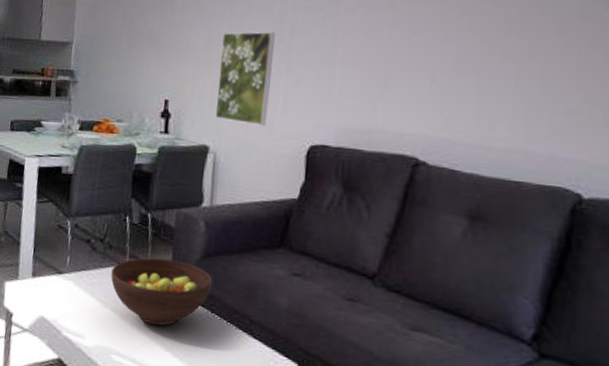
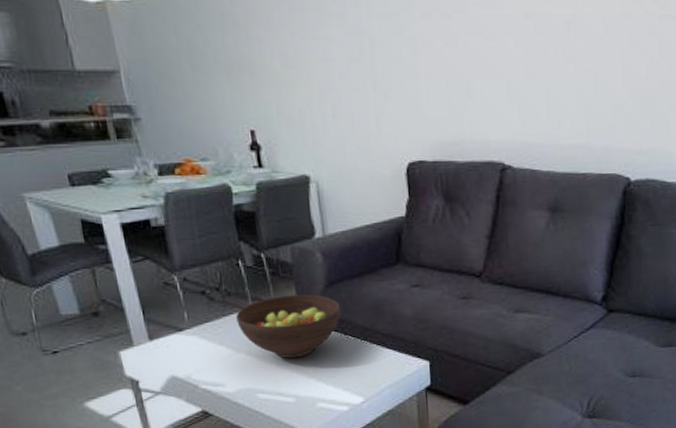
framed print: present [215,31,275,126] -> none [299,44,363,148]

